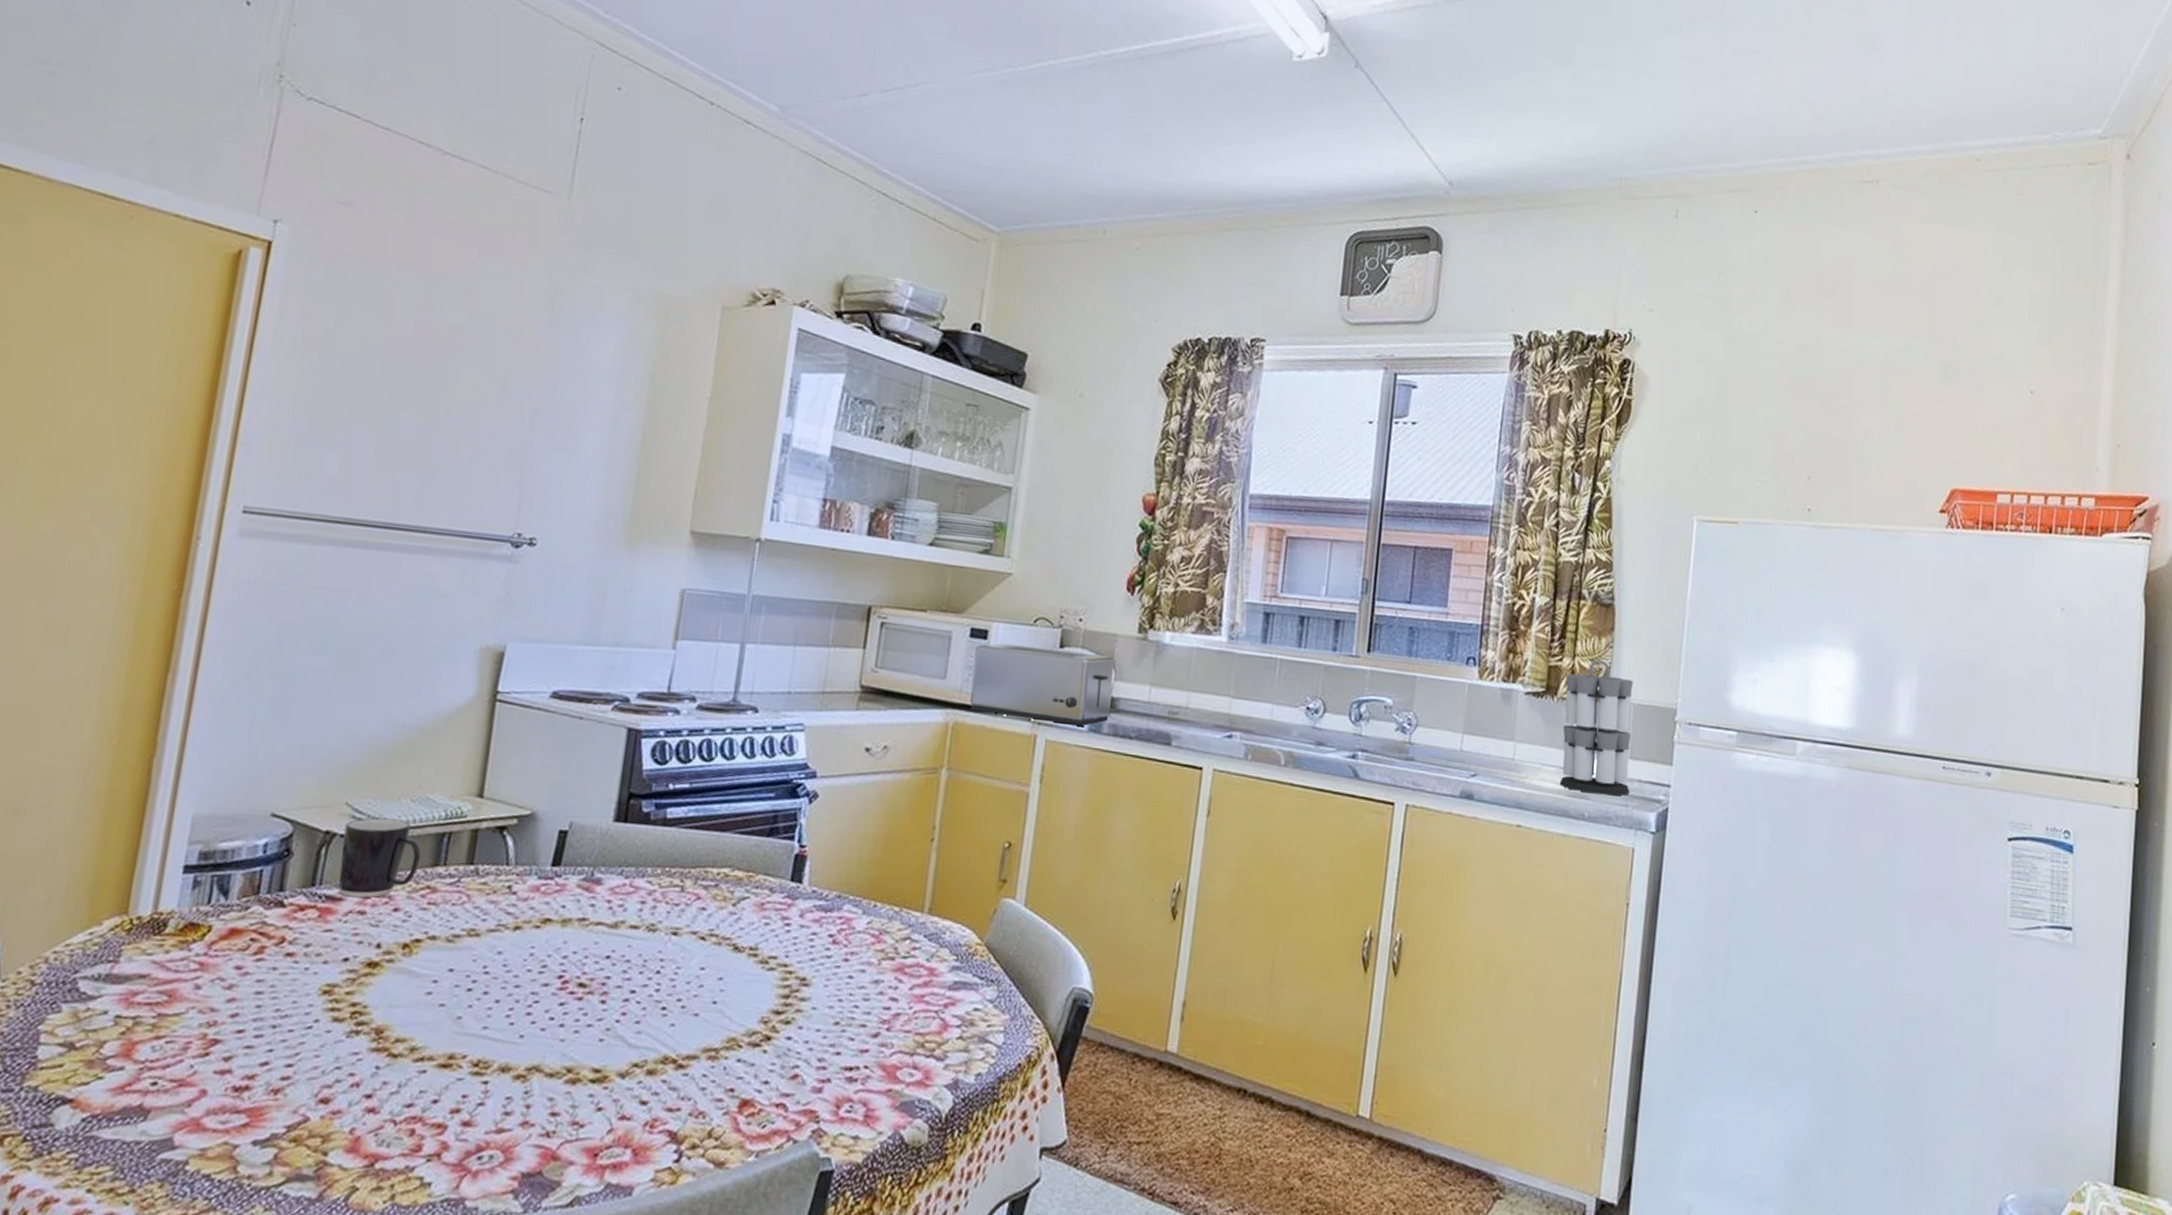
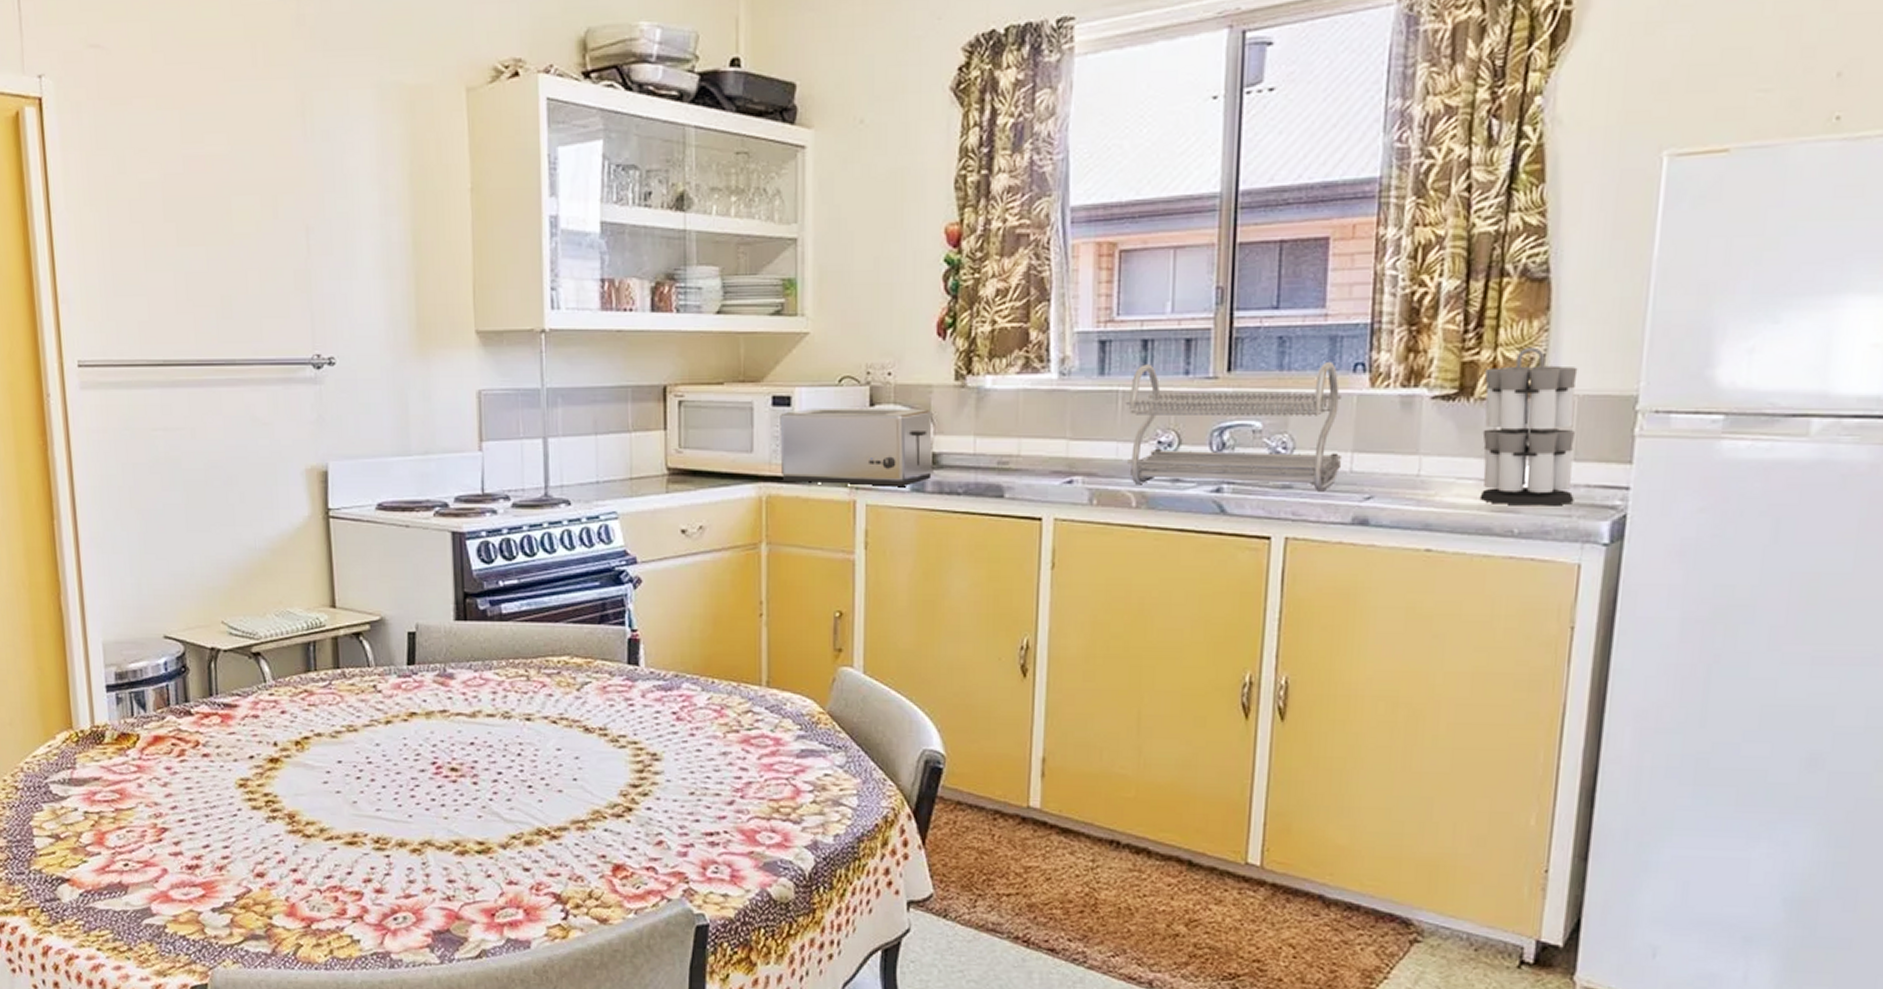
mug: present [338,817,422,899] -> none [225,633,295,704]
dish rack: none [1280,638,1457,766] -> present [1125,361,1343,492]

